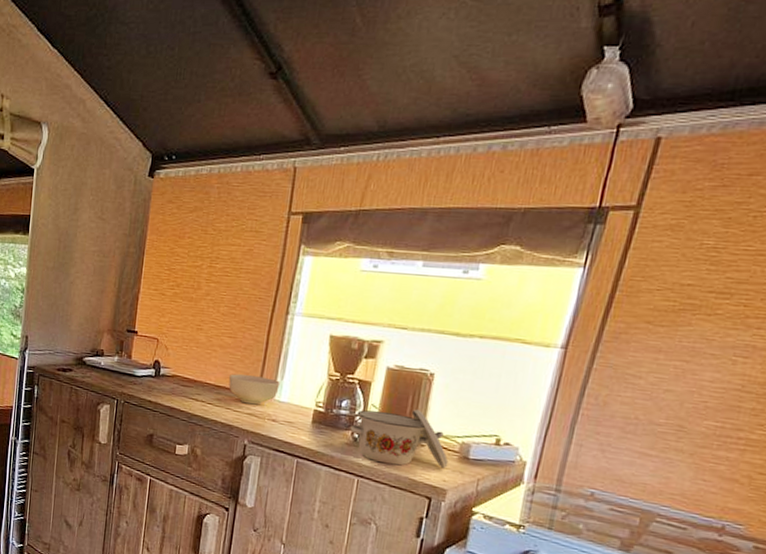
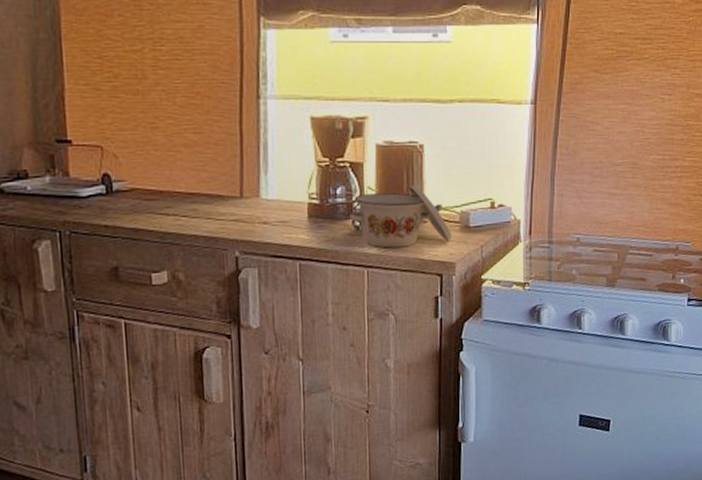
bowl: present [228,374,280,405] -> none [202,175,265,209]

